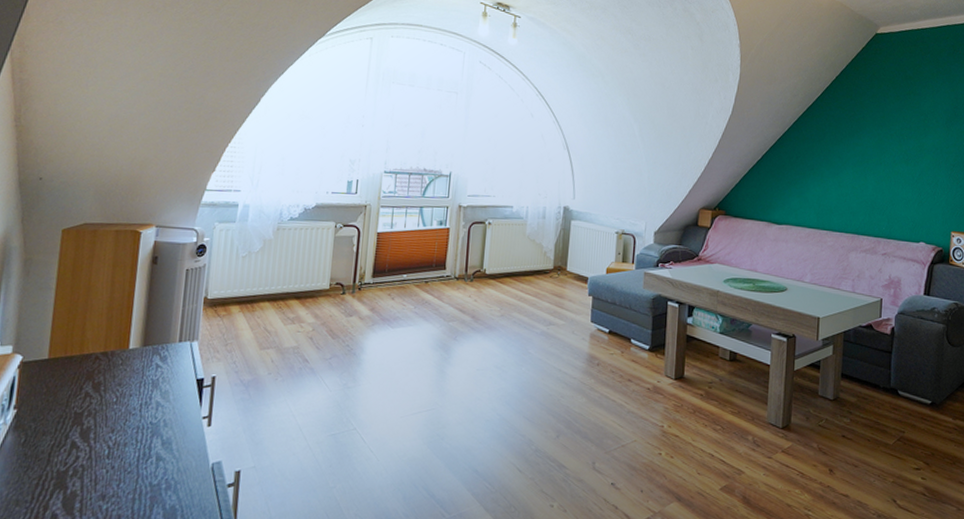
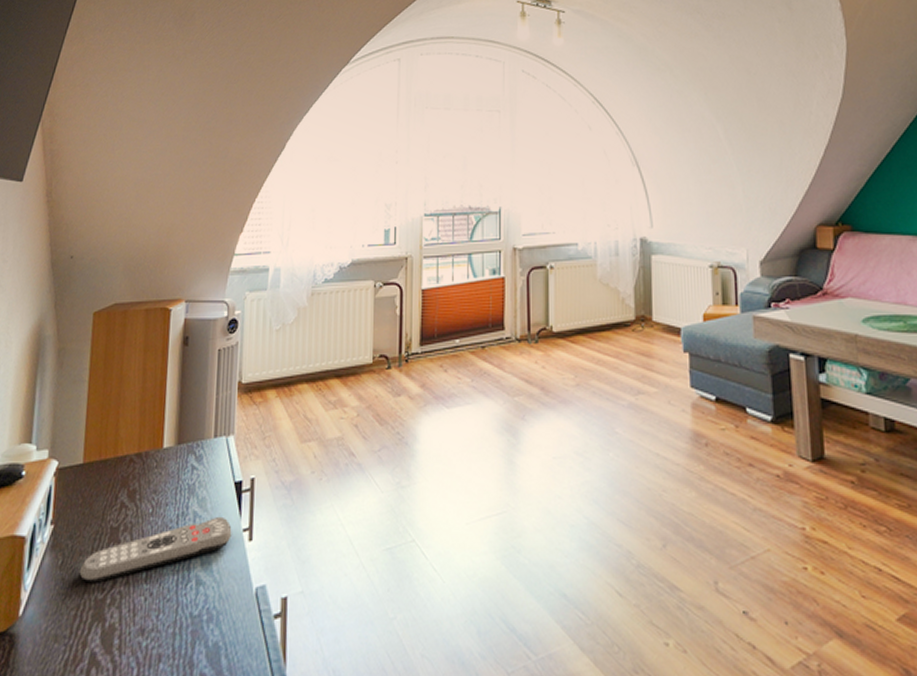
remote control: none [42,406,192,458] -> present [79,516,232,583]

